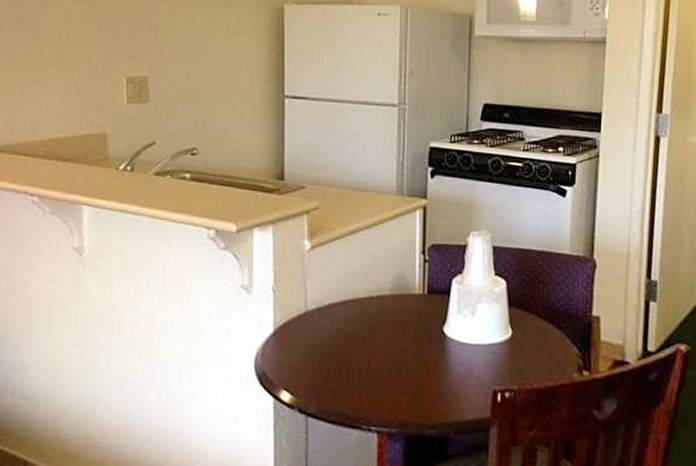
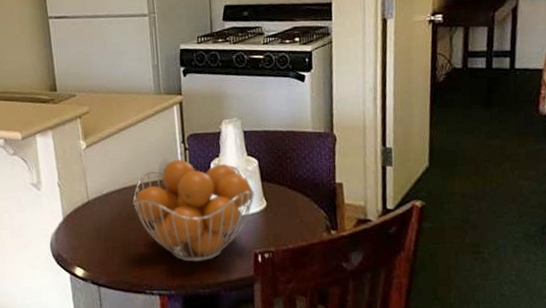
fruit basket: none [358,273,499,395] -> present [133,159,255,262]

